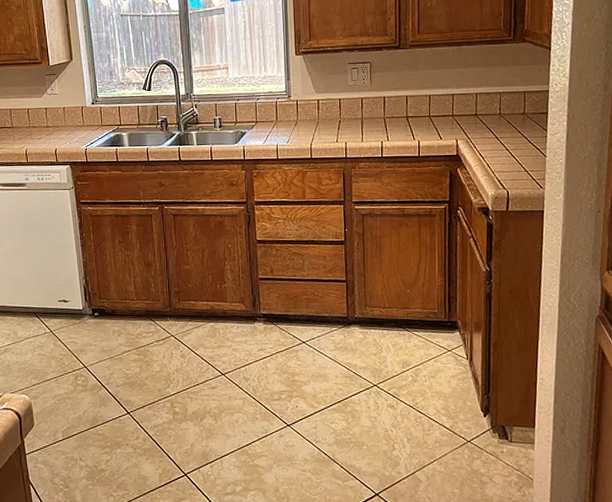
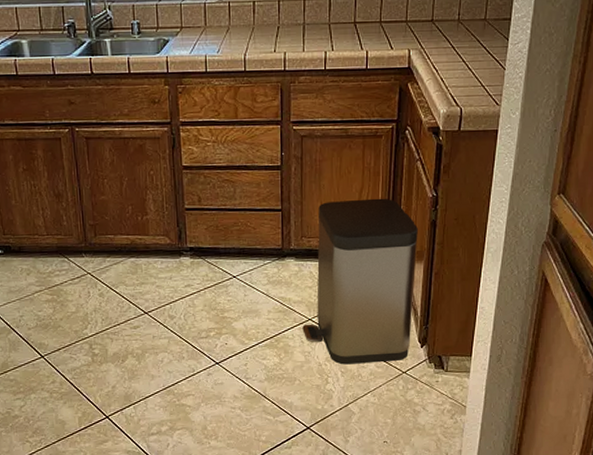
pedal bin: none [368,271,475,431] -> present [302,198,418,365]

